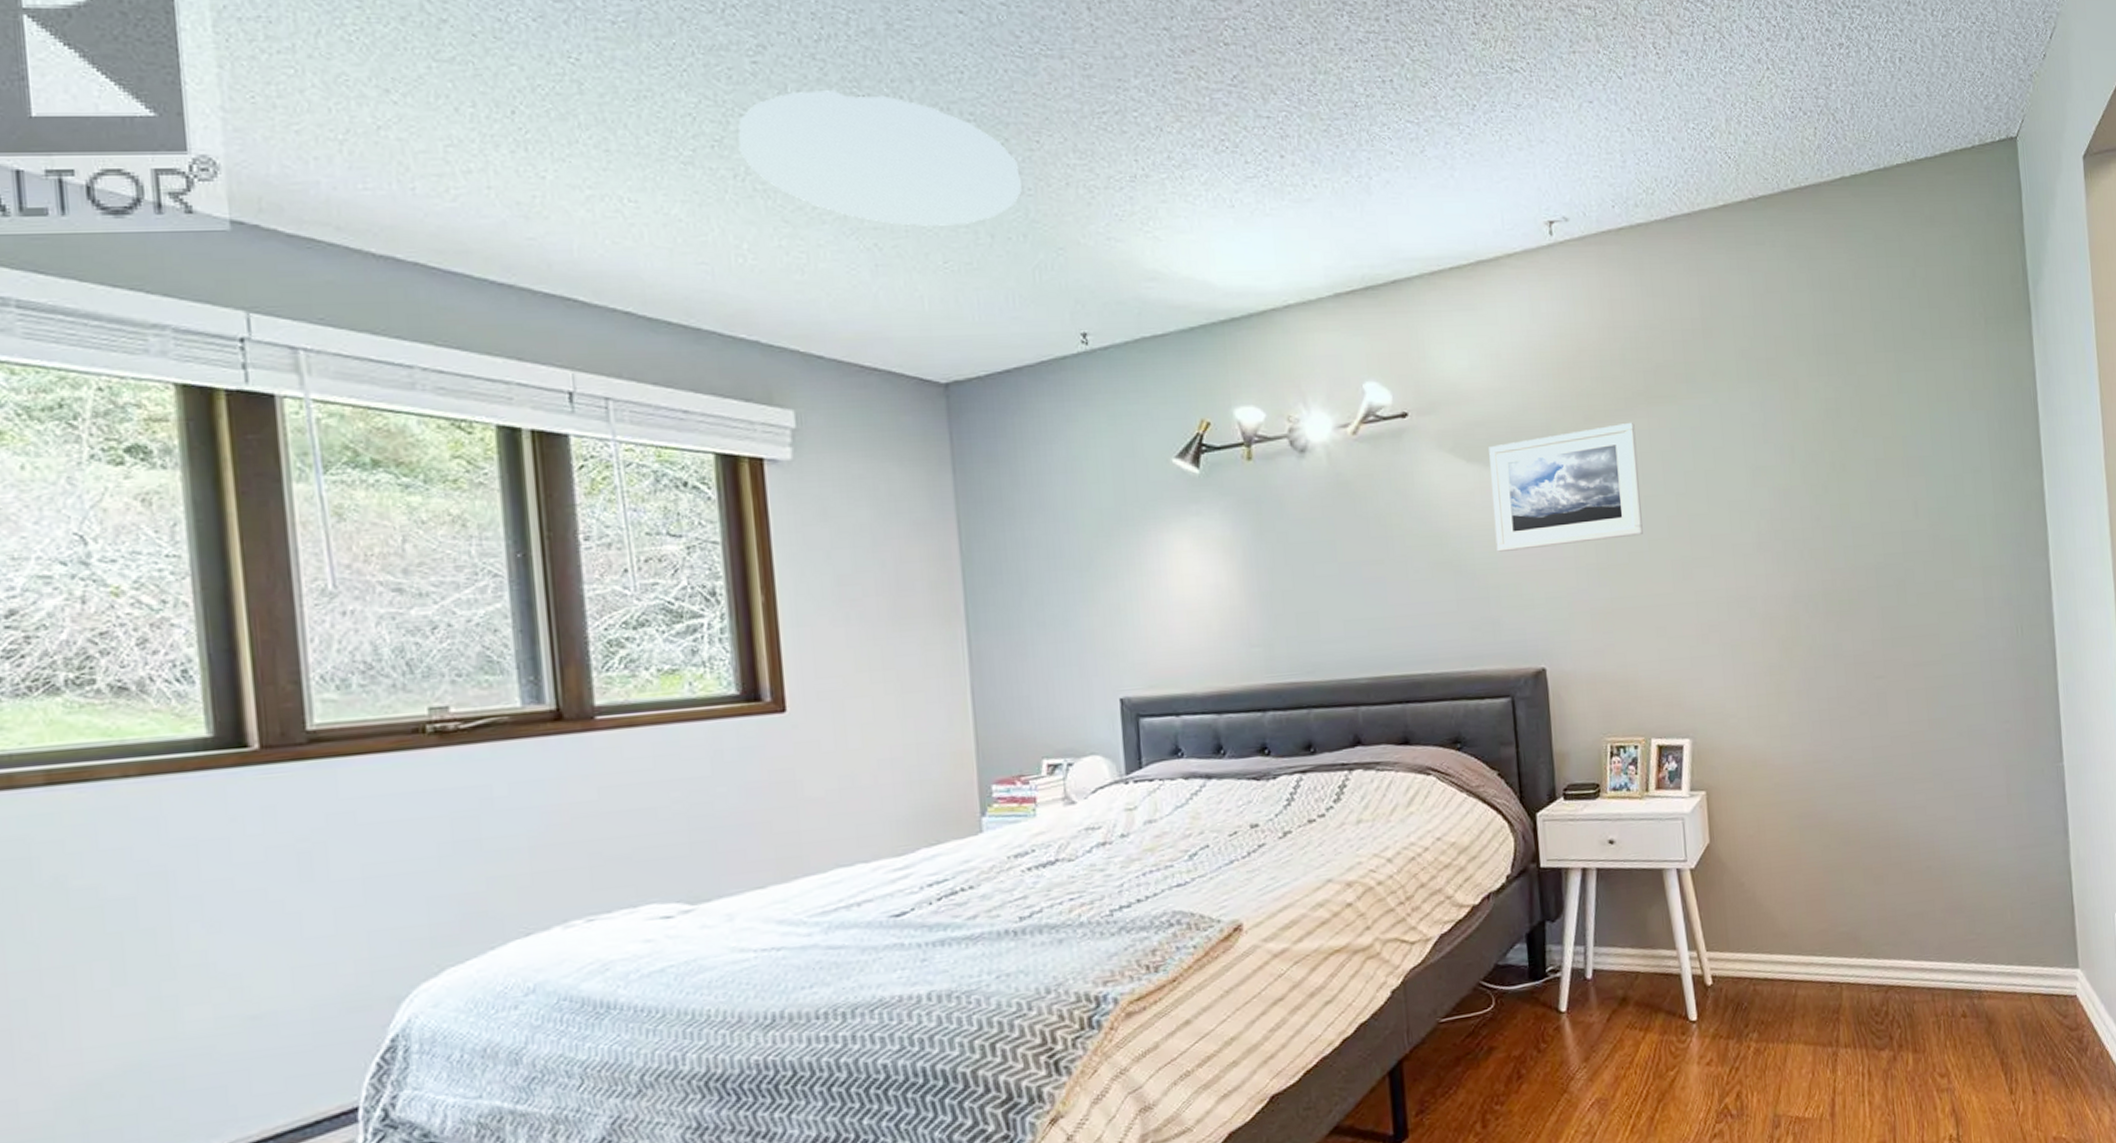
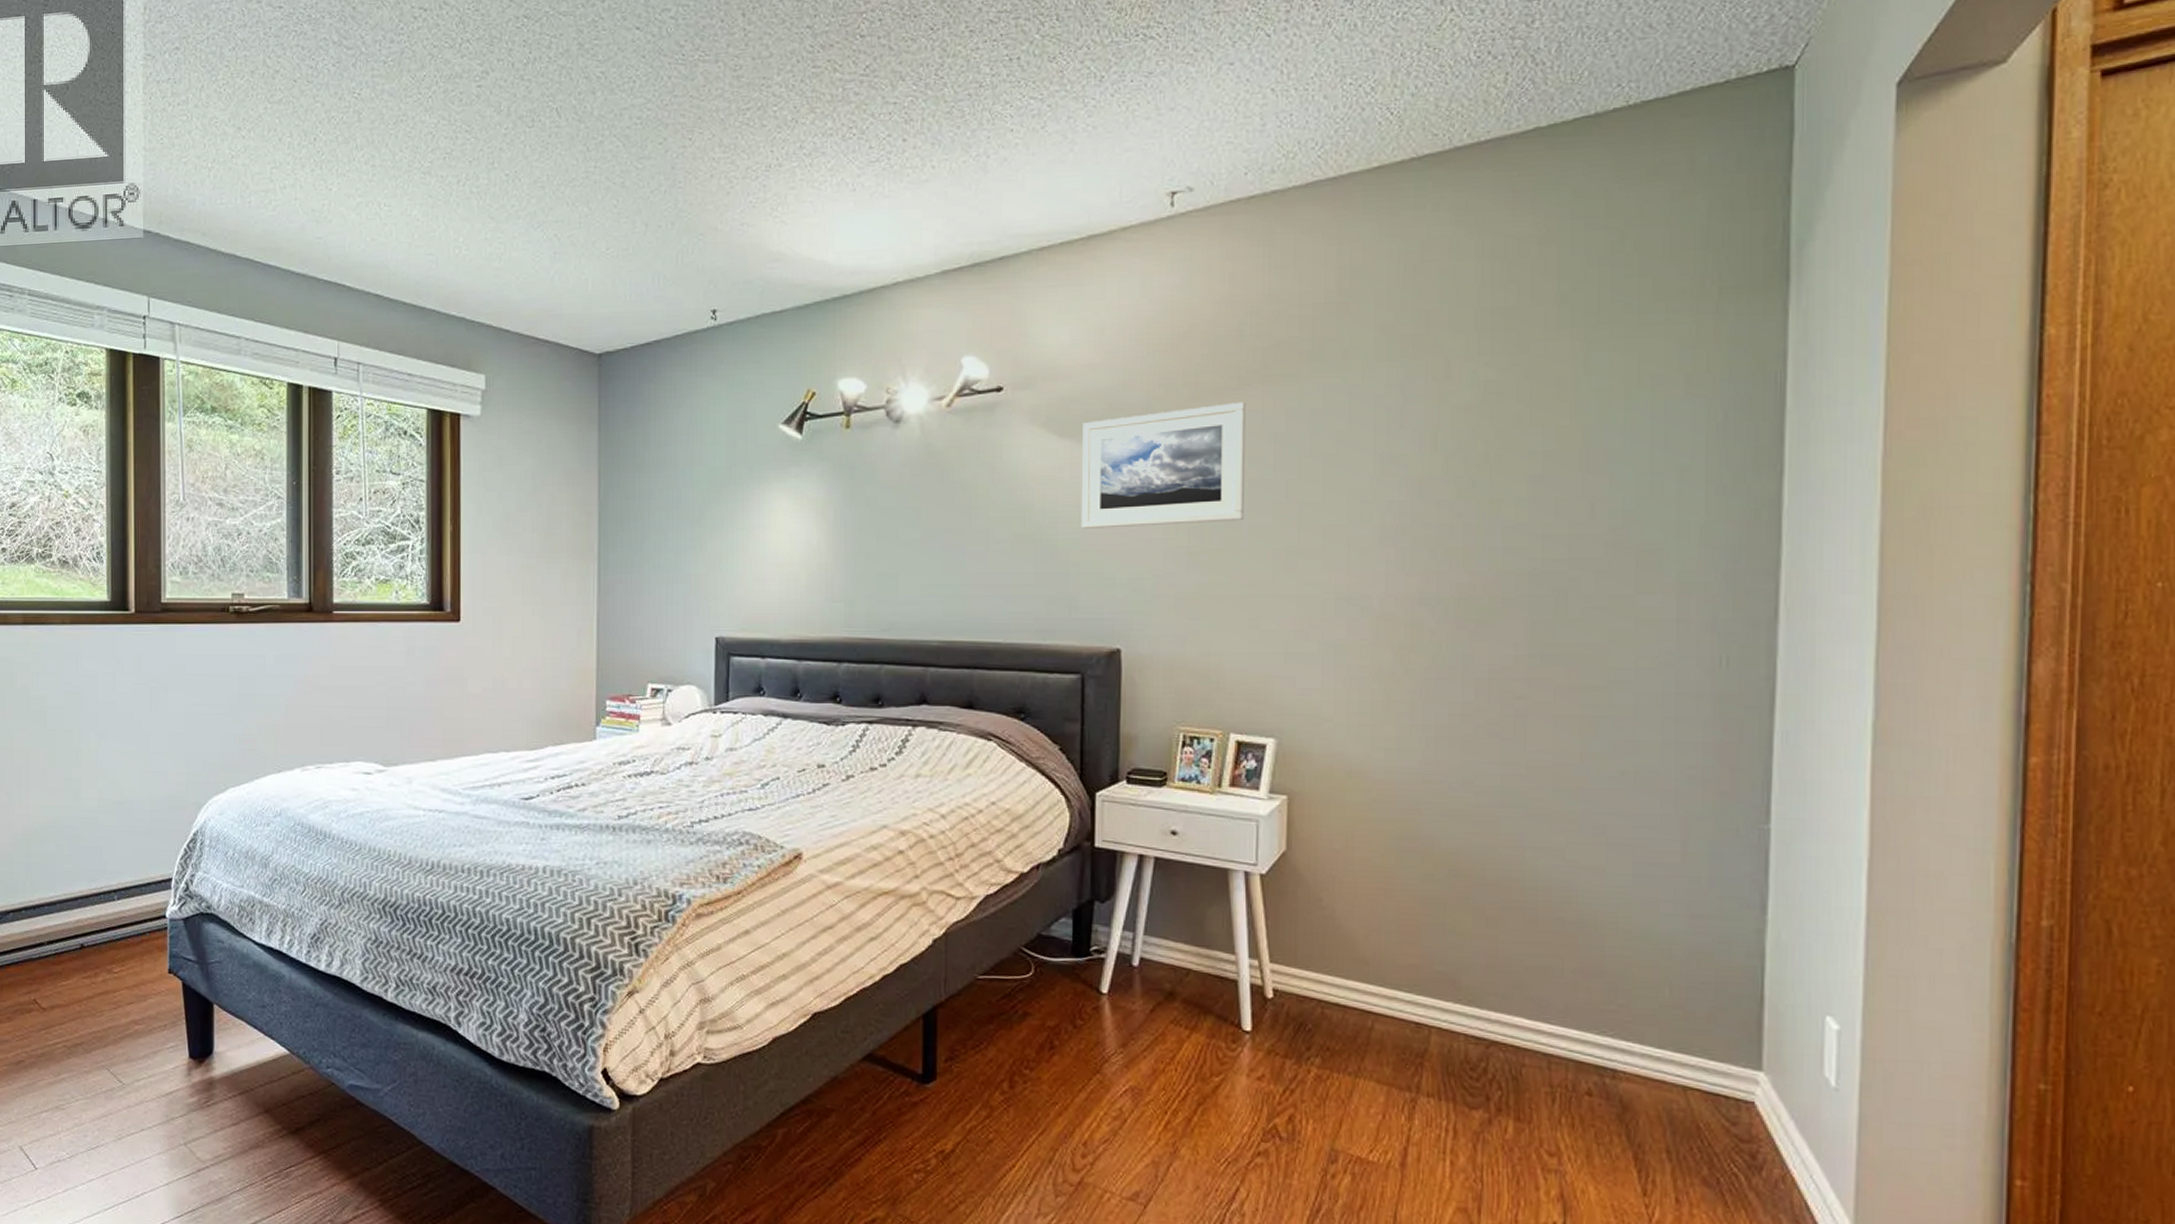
ceiling light: present [738,91,1022,226] -> none [463,105,673,218]

